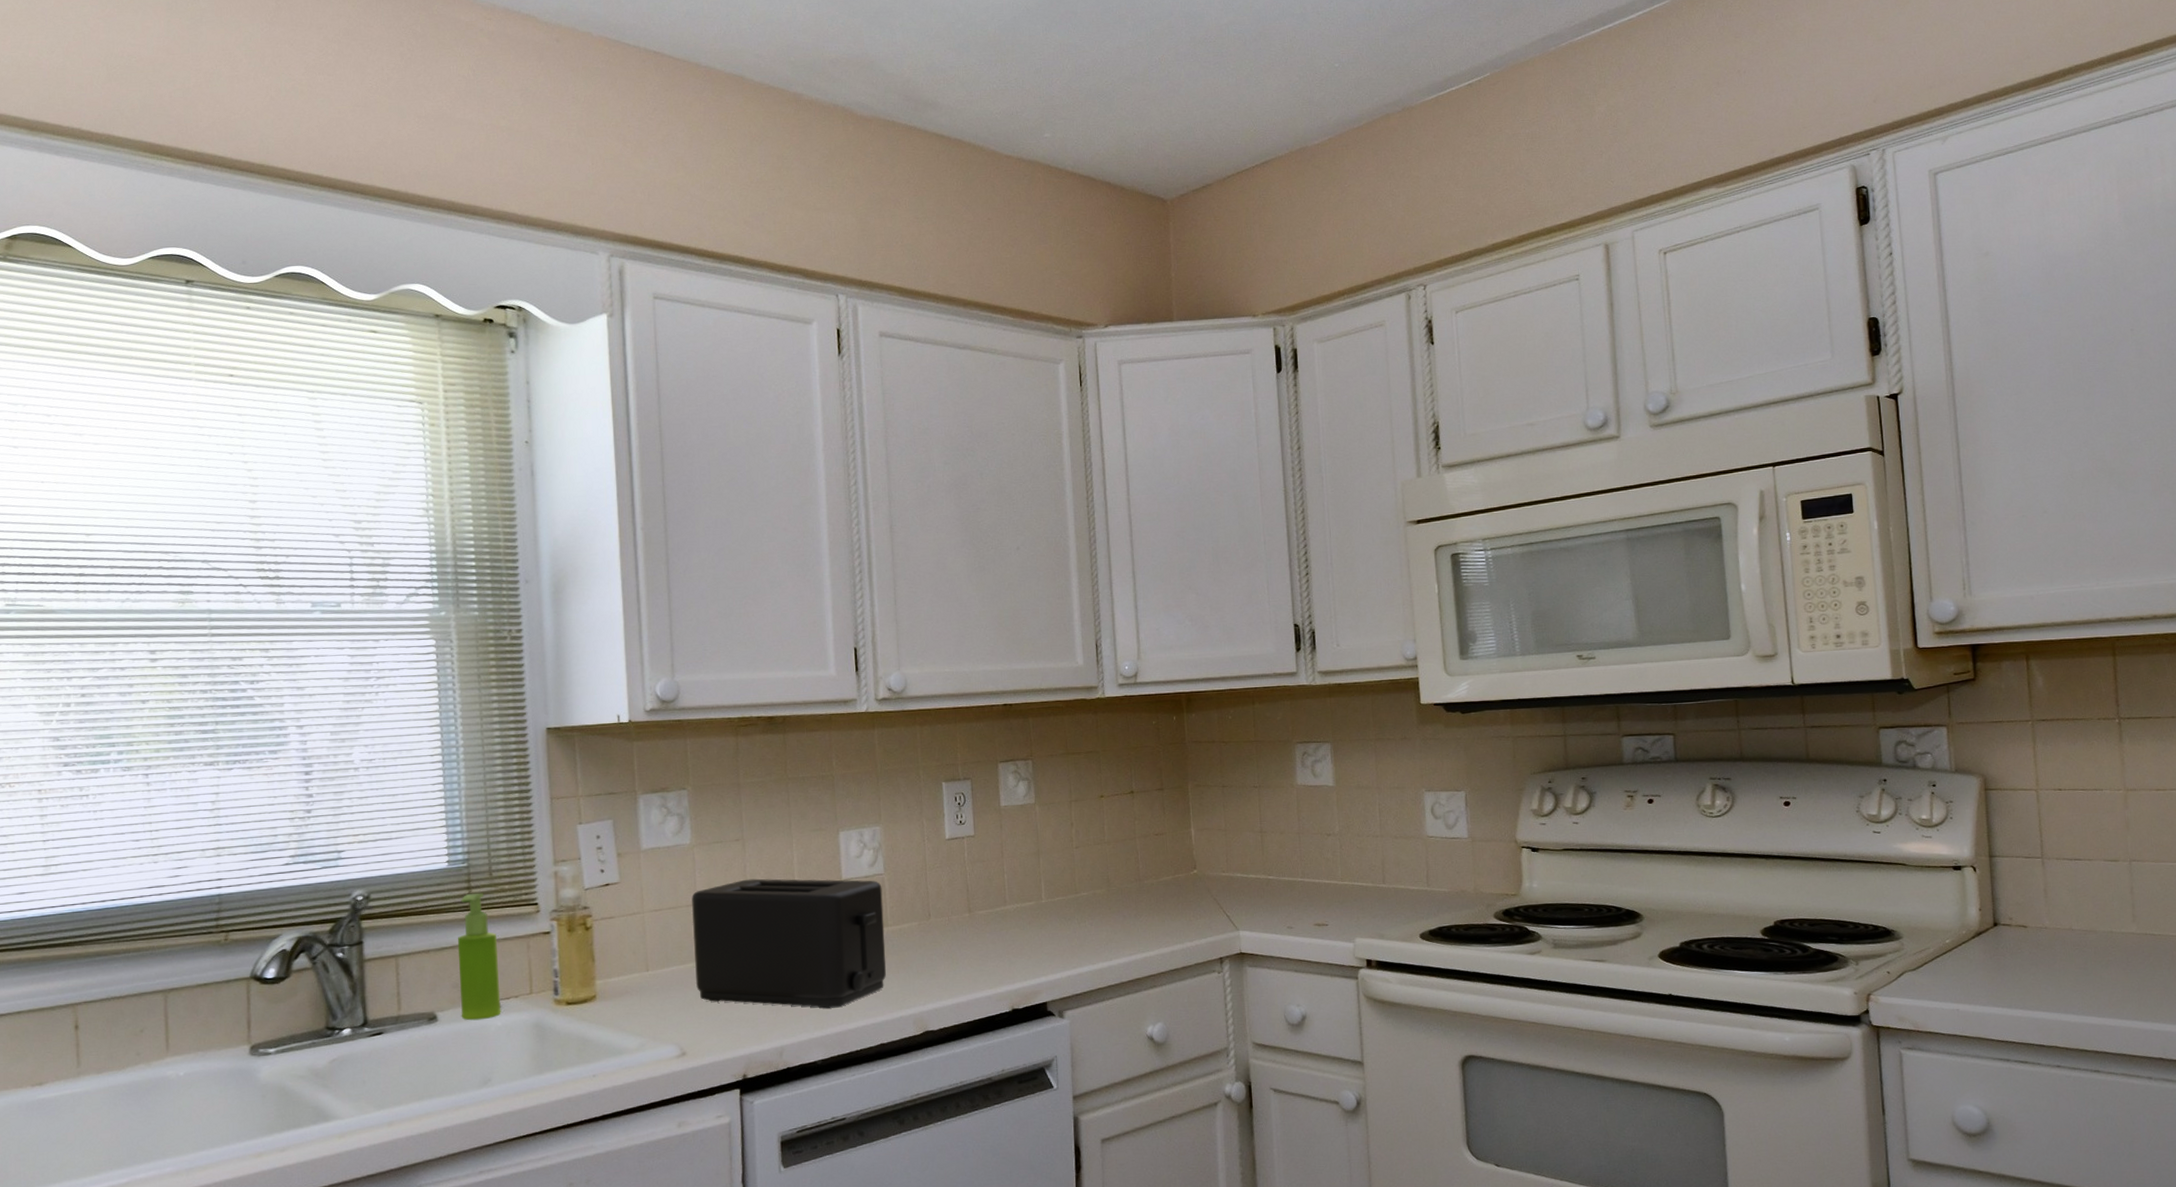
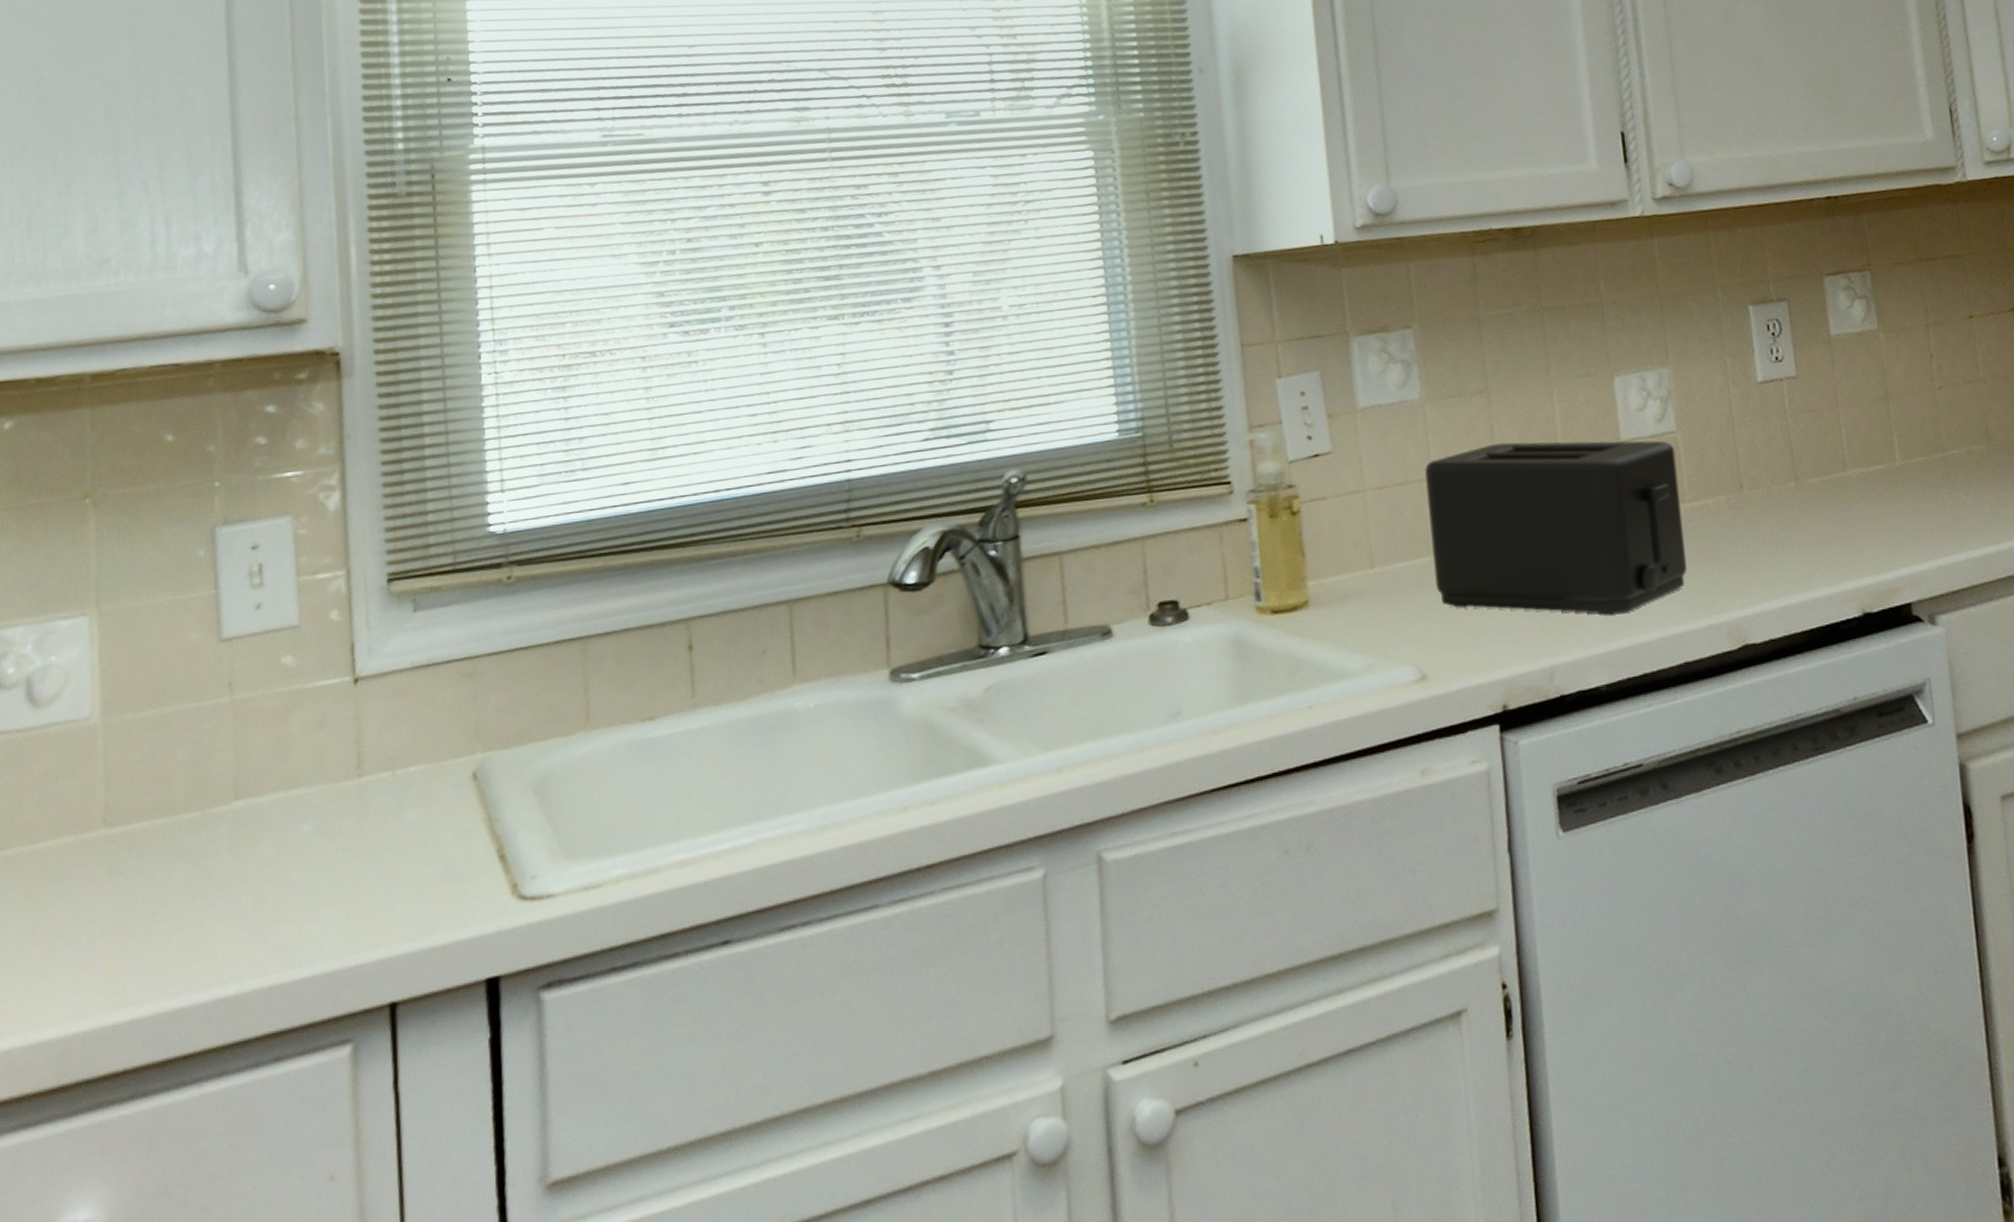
soap dispenser: present [457,892,501,1021] -> none [1133,469,1191,636]

